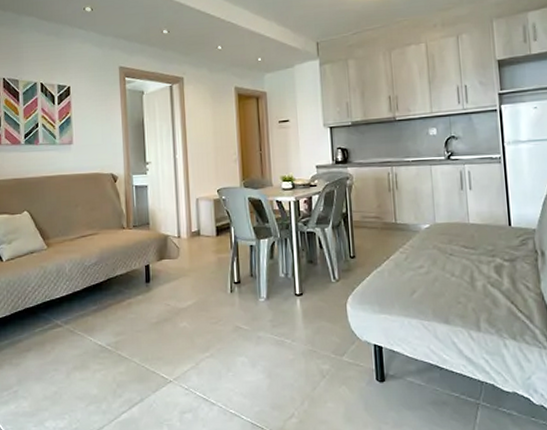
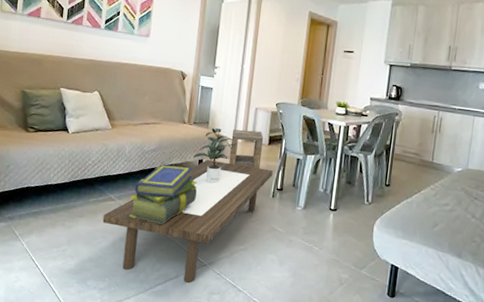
coffee table: none [52,262,227,406] -> present [102,160,273,284]
stack of books: none [79,275,149,344] -> present [129,164,198,224]
potted plant: none [139,228,182,288] -> present [193,128,236,183]
side table: none [175,223,213,265] -> present [228,129,264,169]

